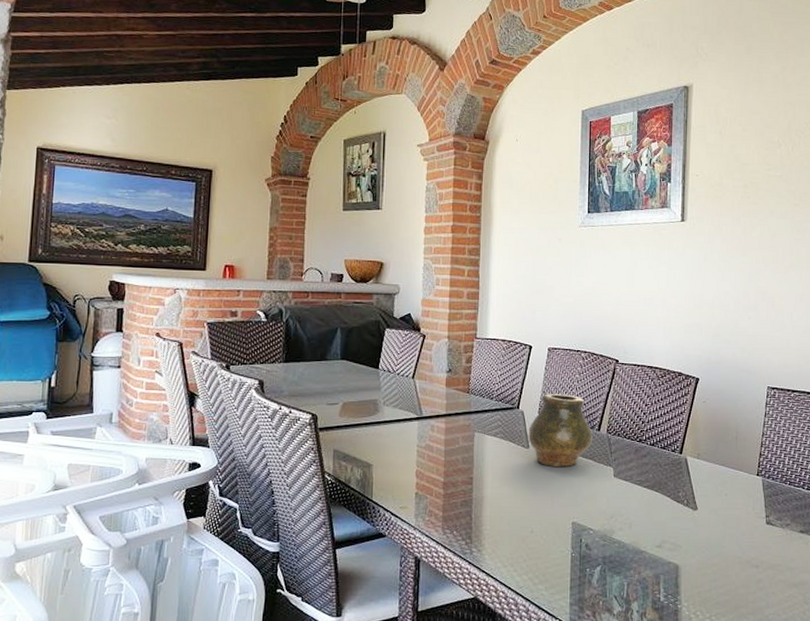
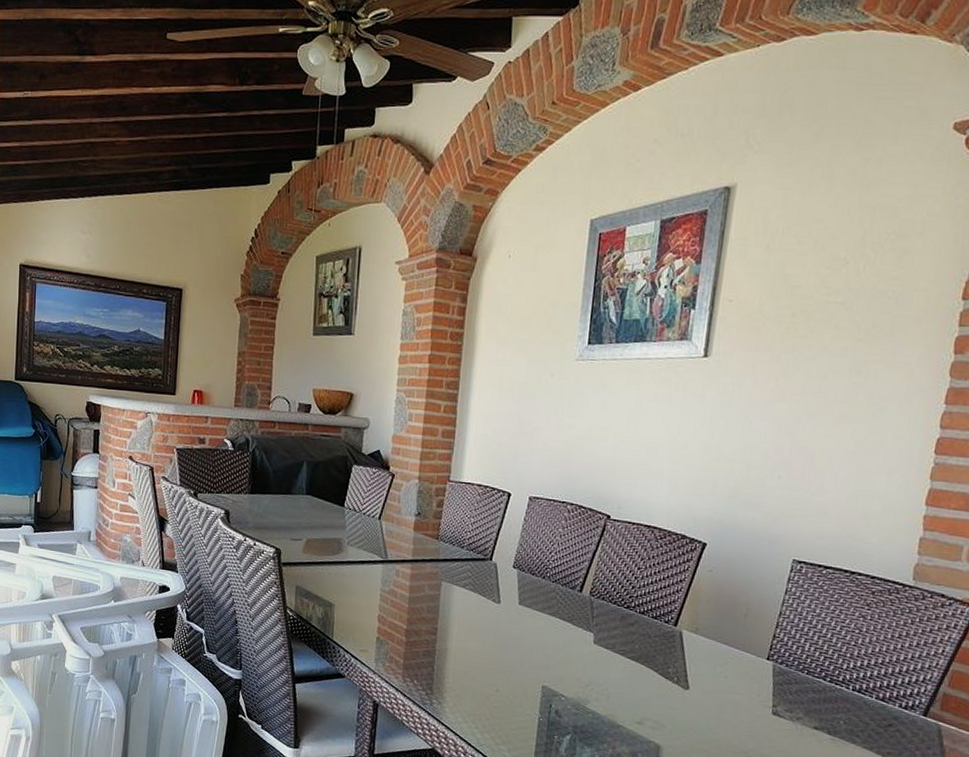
vase: present [528,393,592,467] -> none [500,547,573,627]

